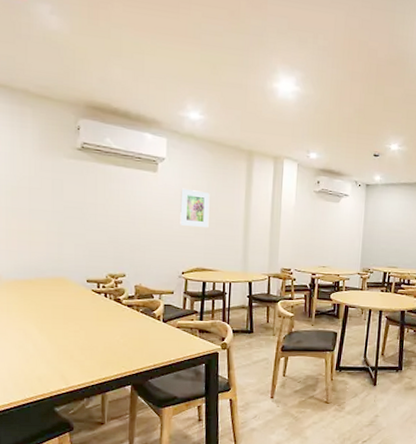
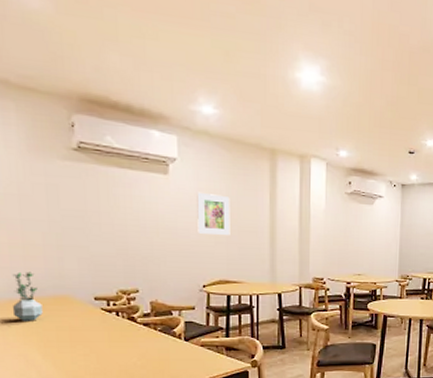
potted plant: none [16,255,42,299] -> present [12,271,43,321]

